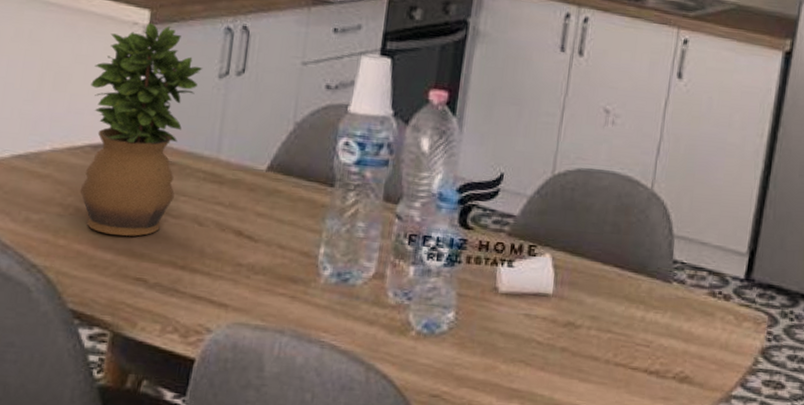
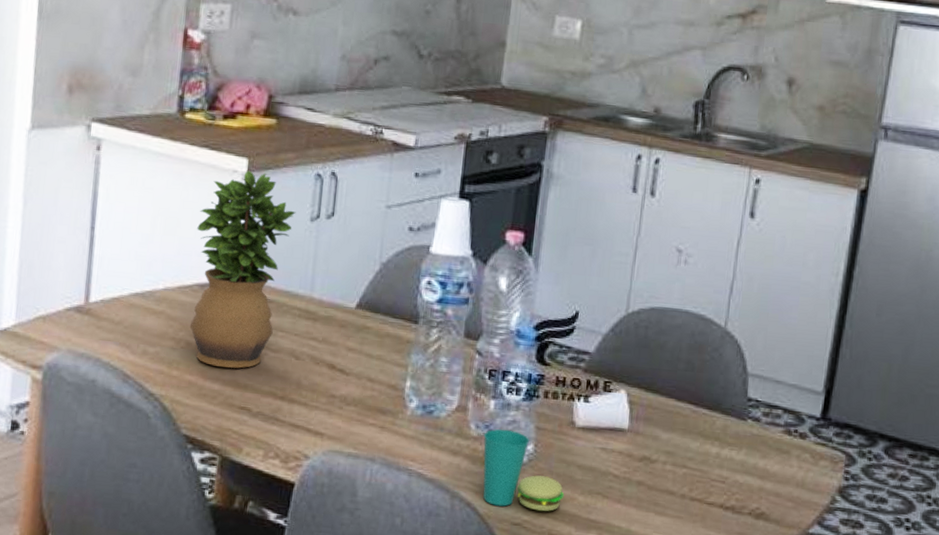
cup: none [400,296,486,382] -> present [483,429,564,512]

